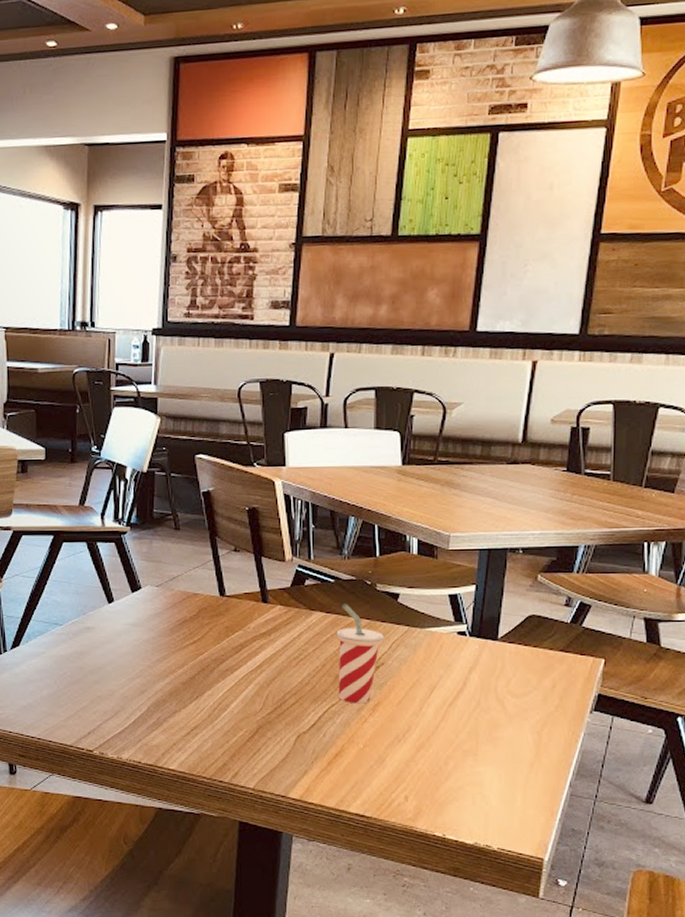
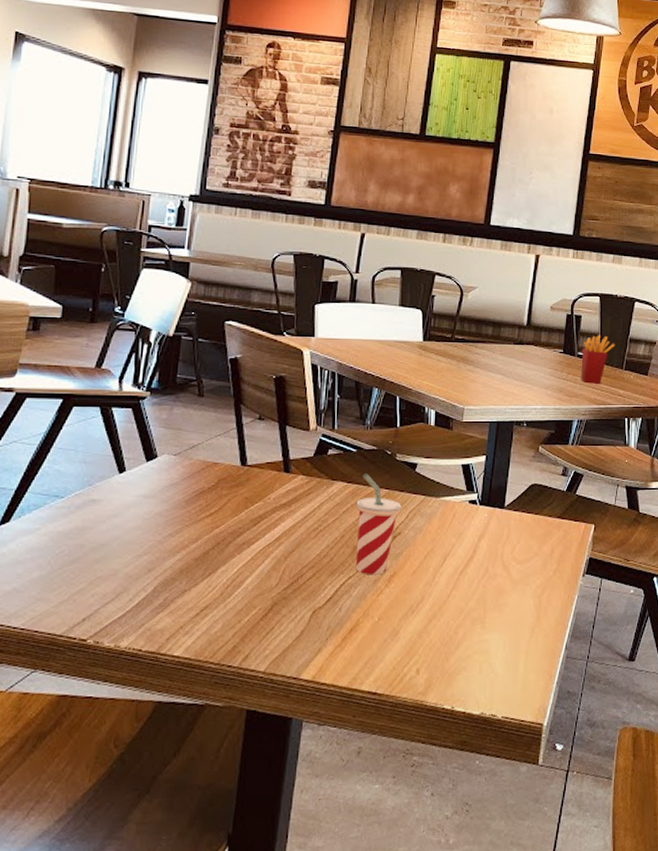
french fries: none [588,449,633,505] -> present [581,335,616,384]

